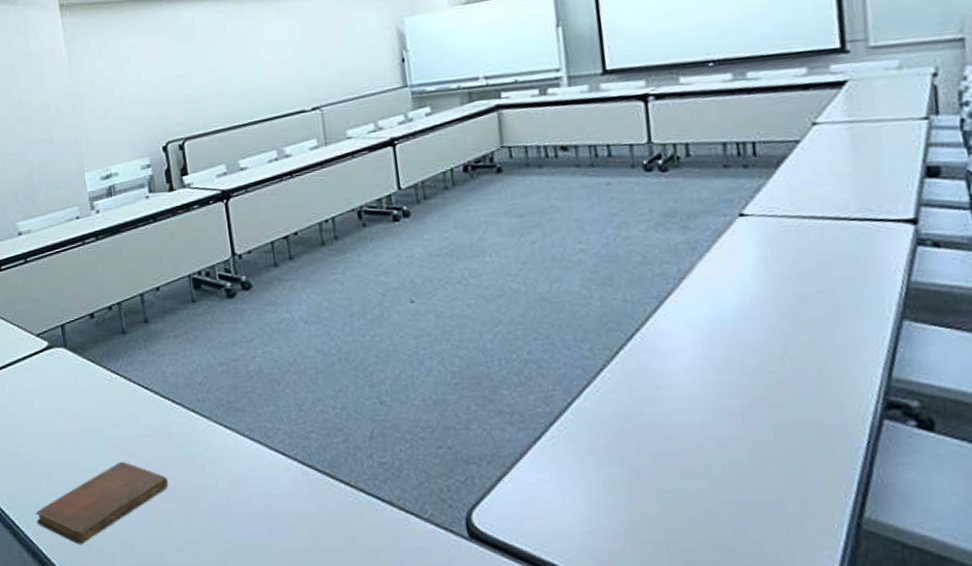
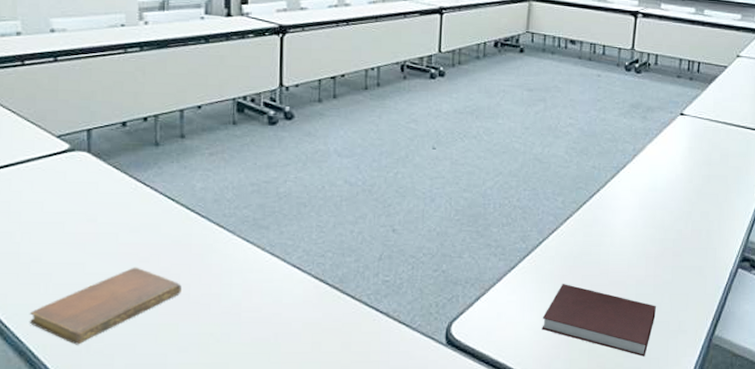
notebook: none [590,455,760,551] -> present [542,284,656,357]

